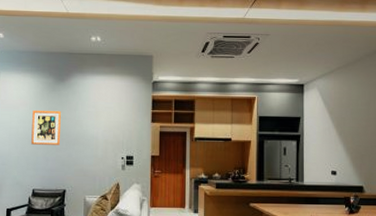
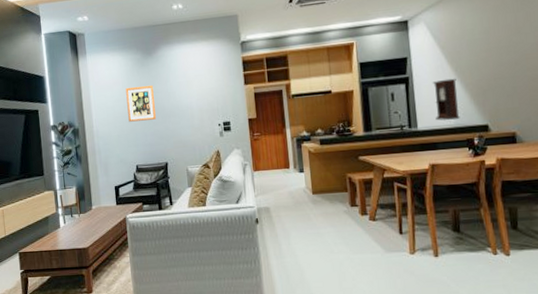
pendulum clock: none [320,141,340,178] -> present [432,78,460,121]

